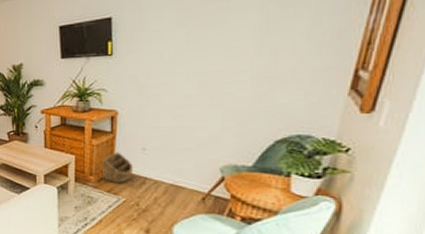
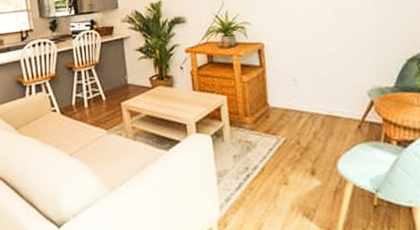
basket: present [103,152,134,183] -> none [256,86,288,122]

